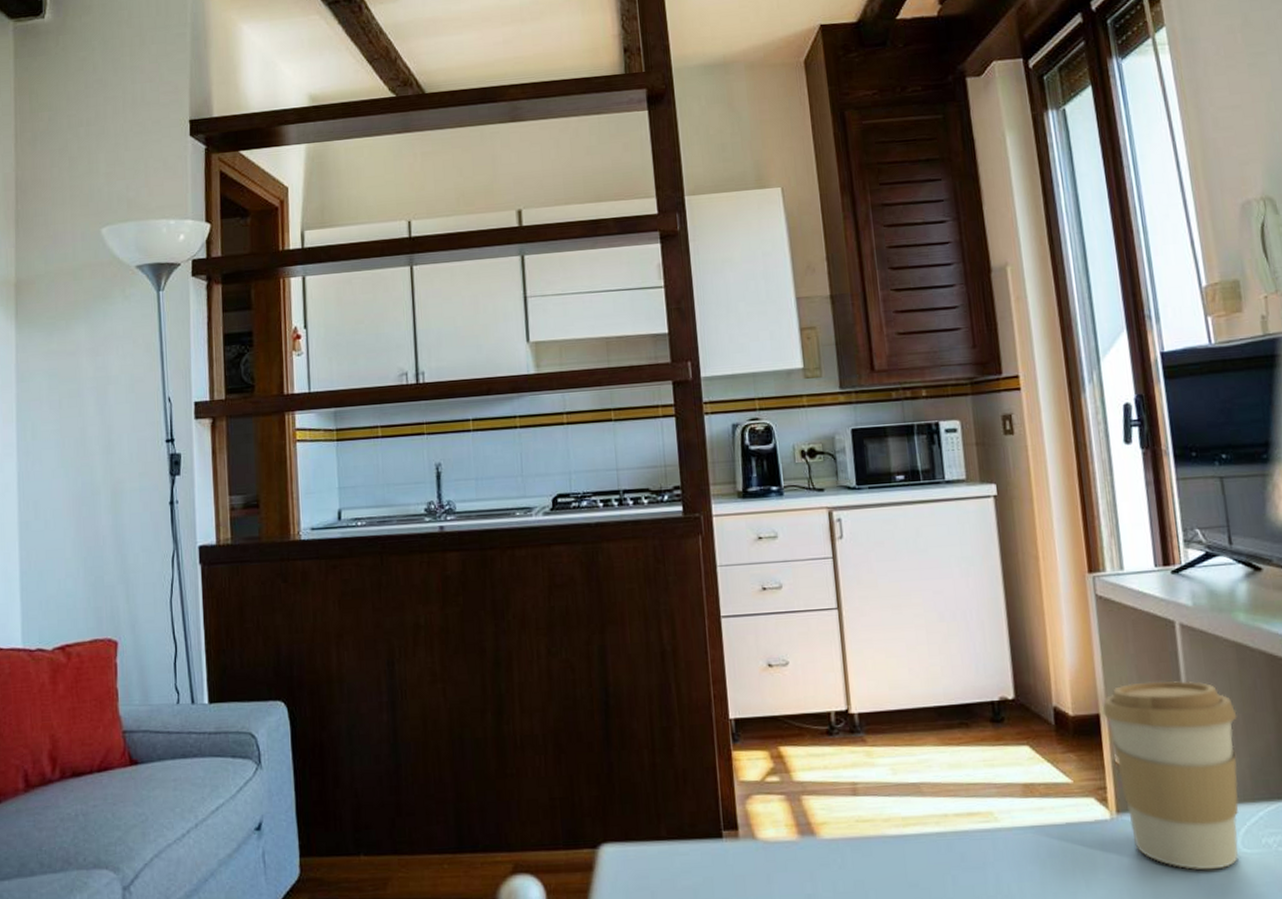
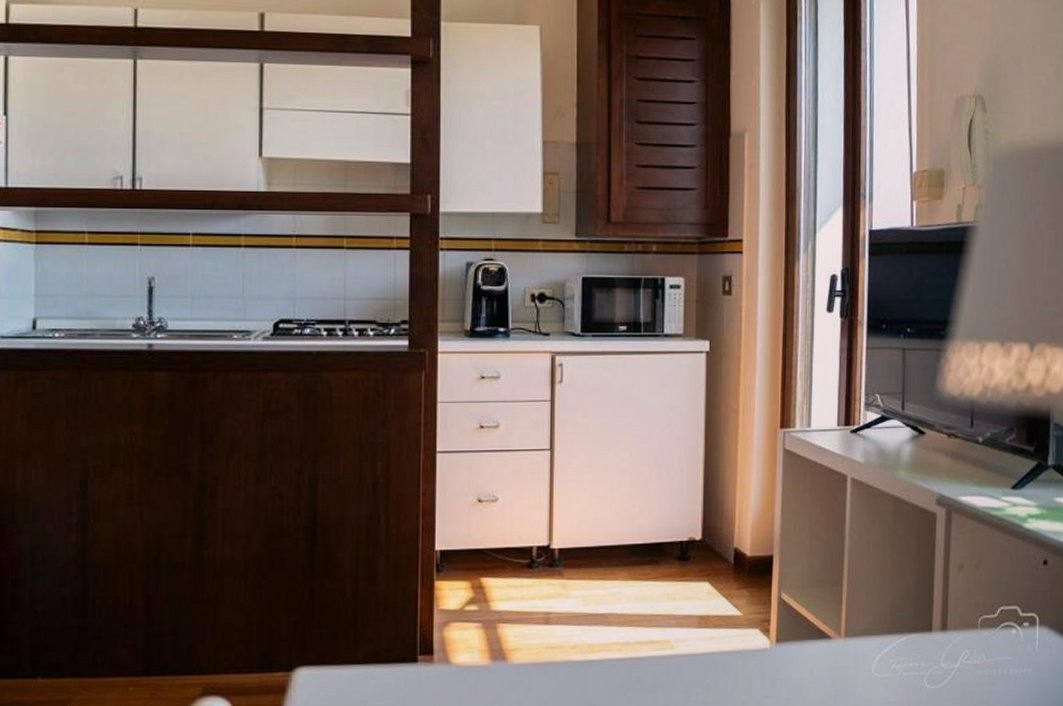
coffee cup: present [1102,680,1239,870] -> none [776,527,887,692]

